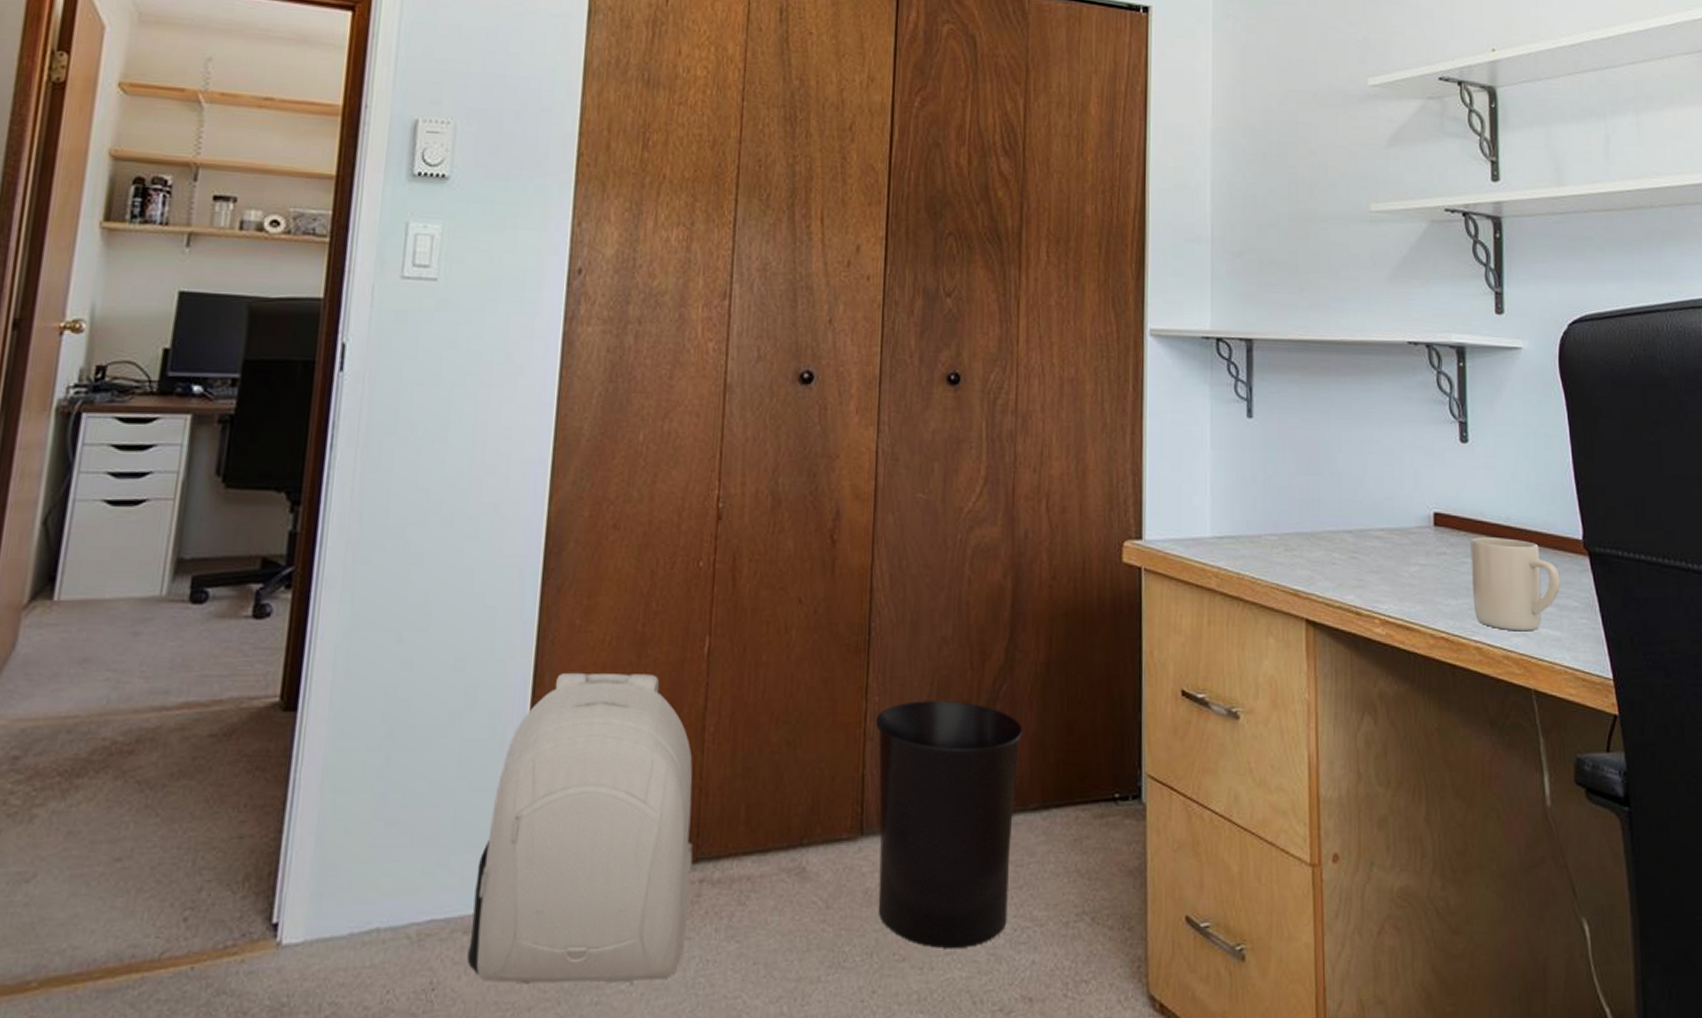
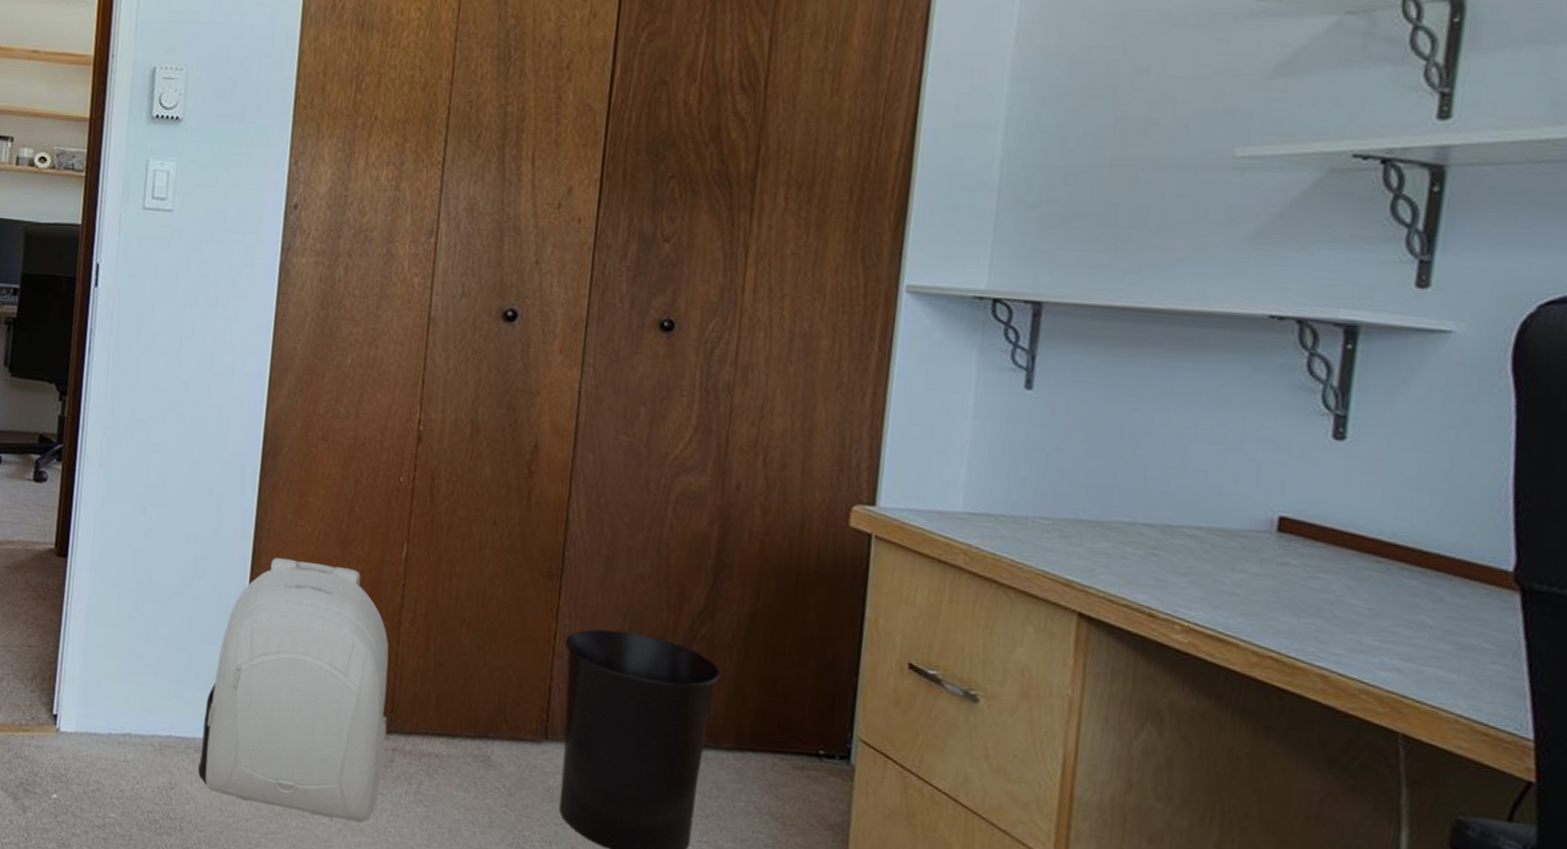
mug: present [1470,537,1560,632] -> none [1323,551,1468,668]

